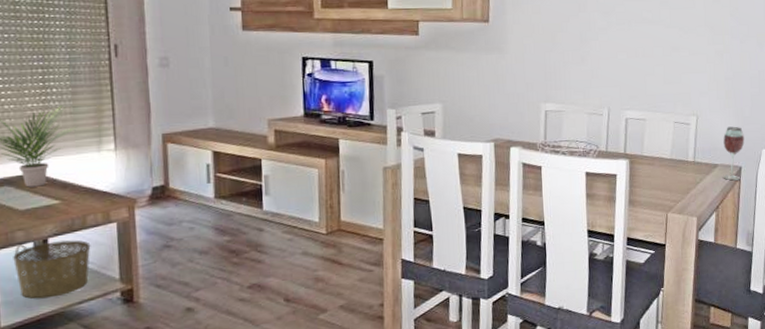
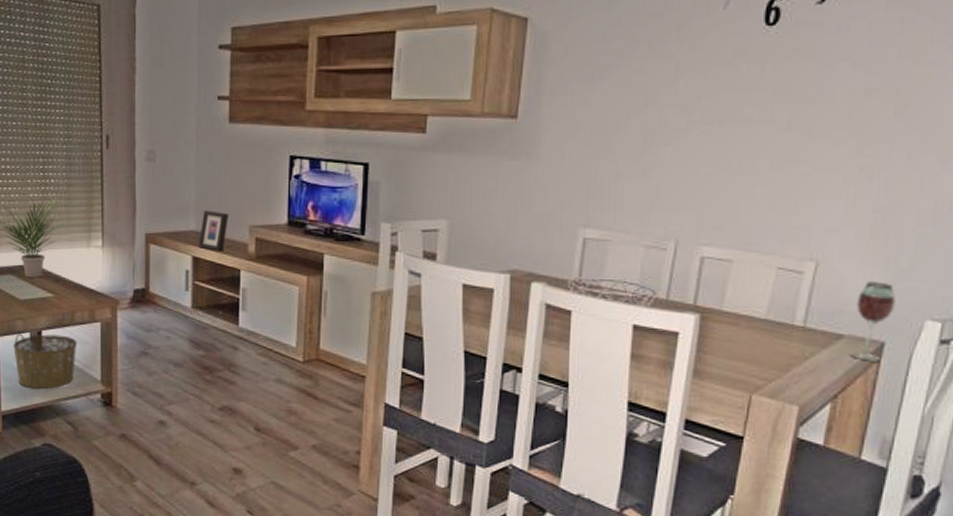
picture frame: none [218,108,247,145] -> present [198,211,229,252]

